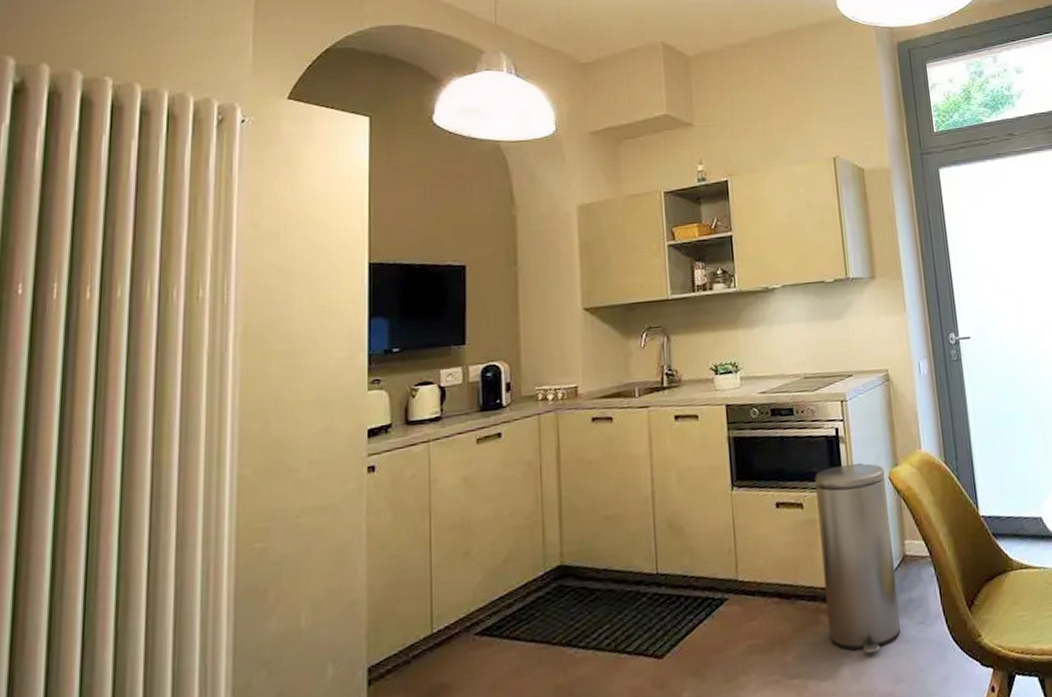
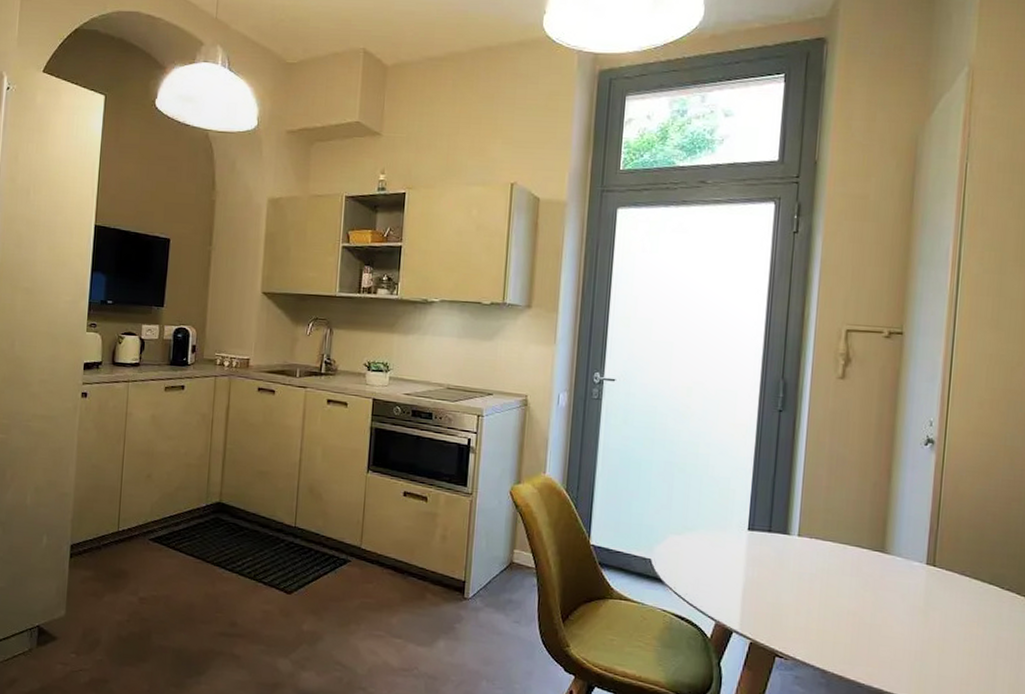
pedal bin: present [814,462,901,654] -> none [432,471,508,635]

